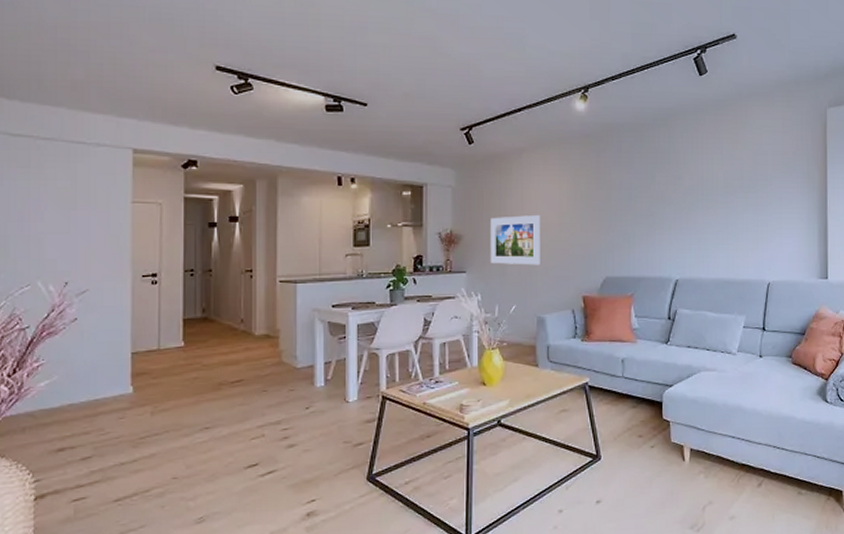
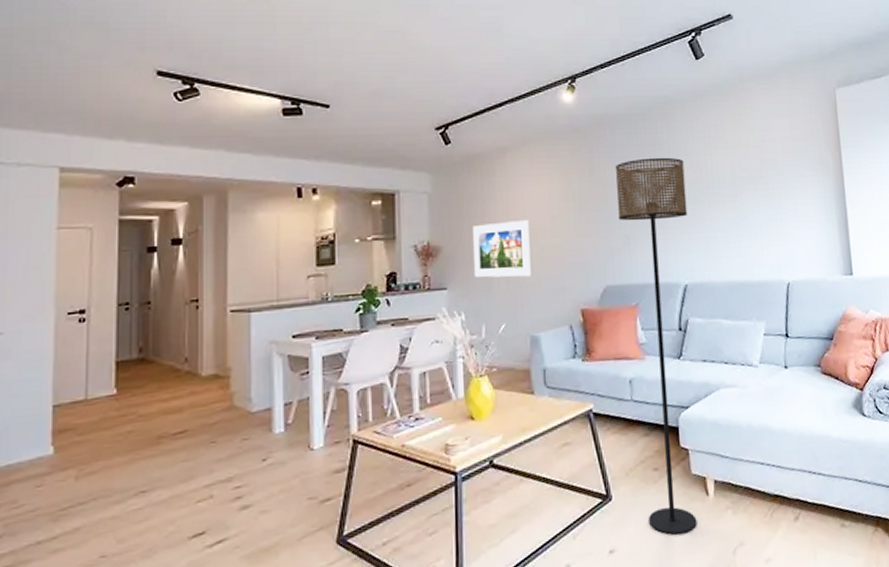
floor lamp: none [620,164,683,492] -> present [616,157,697,535]

